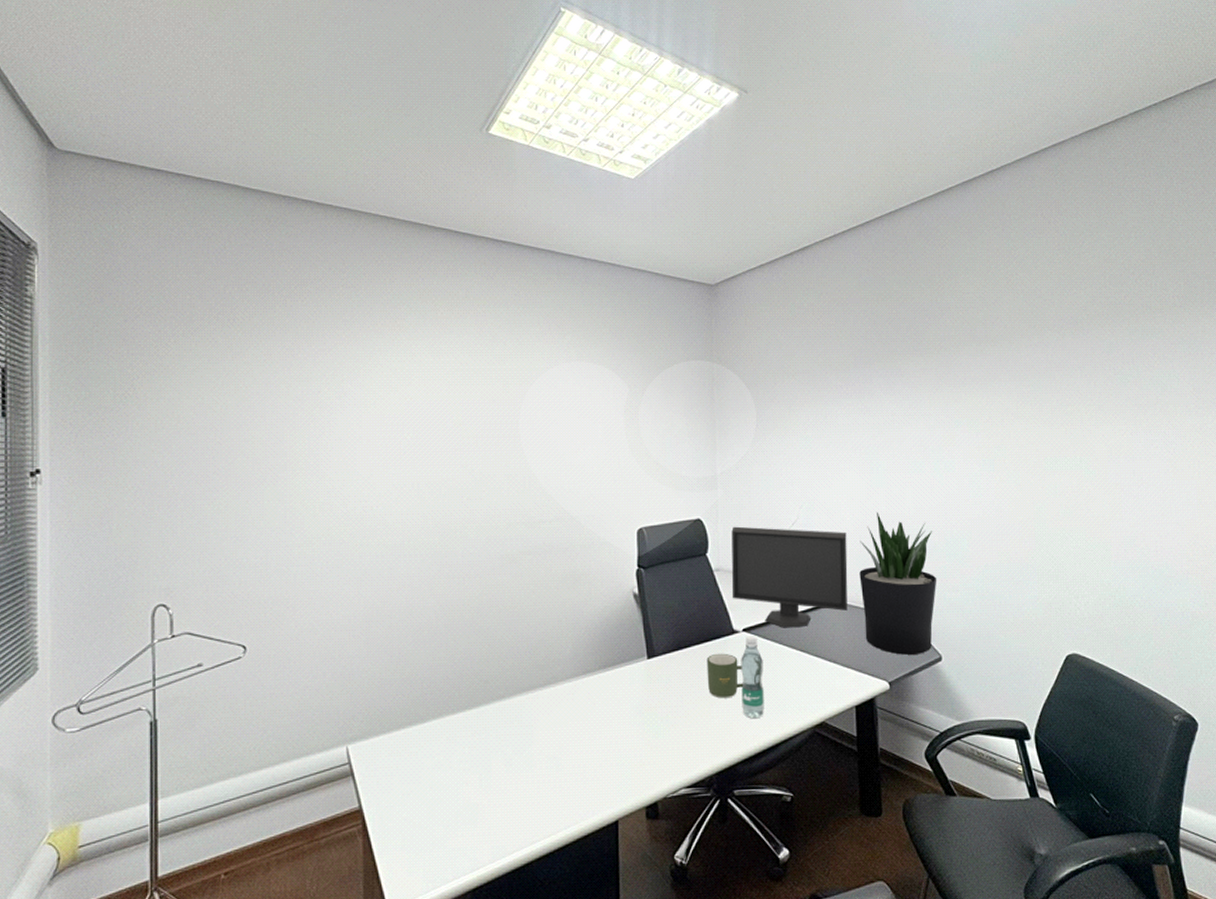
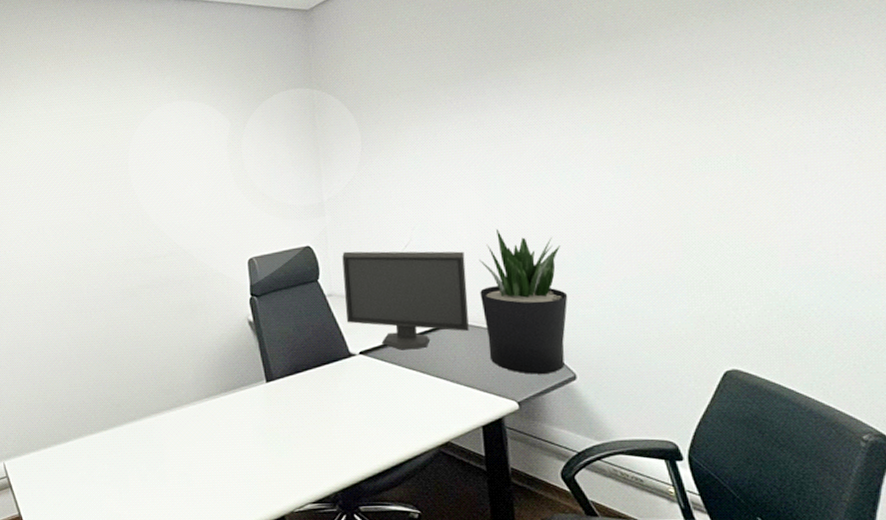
mug: present [706,653,744,699] -> none [324,375,364,420]
bottle: present [741,636,764,718] -> none [359,358,386,438]

